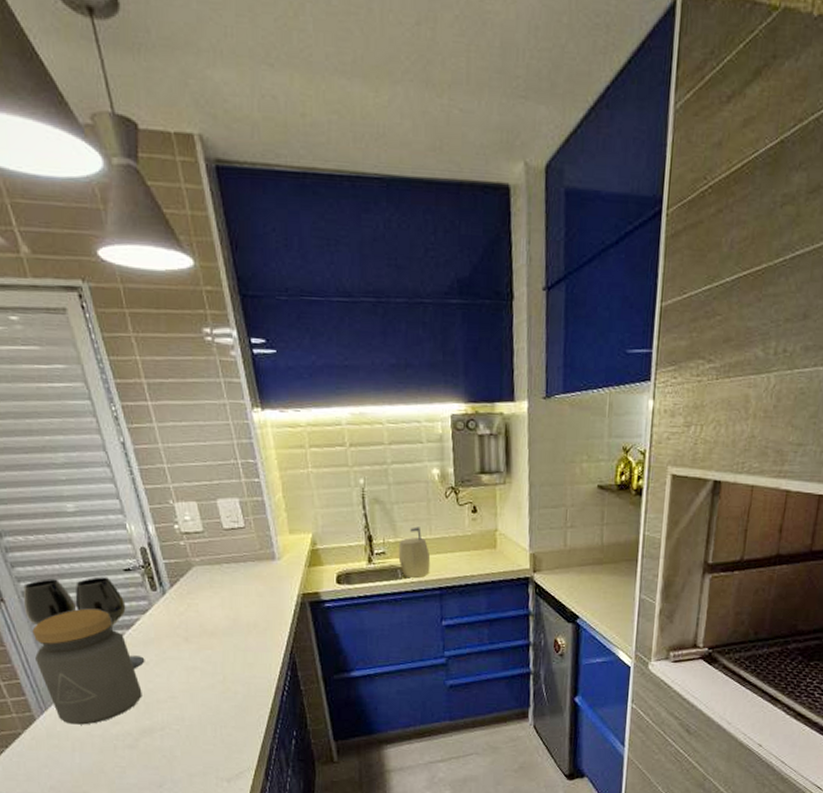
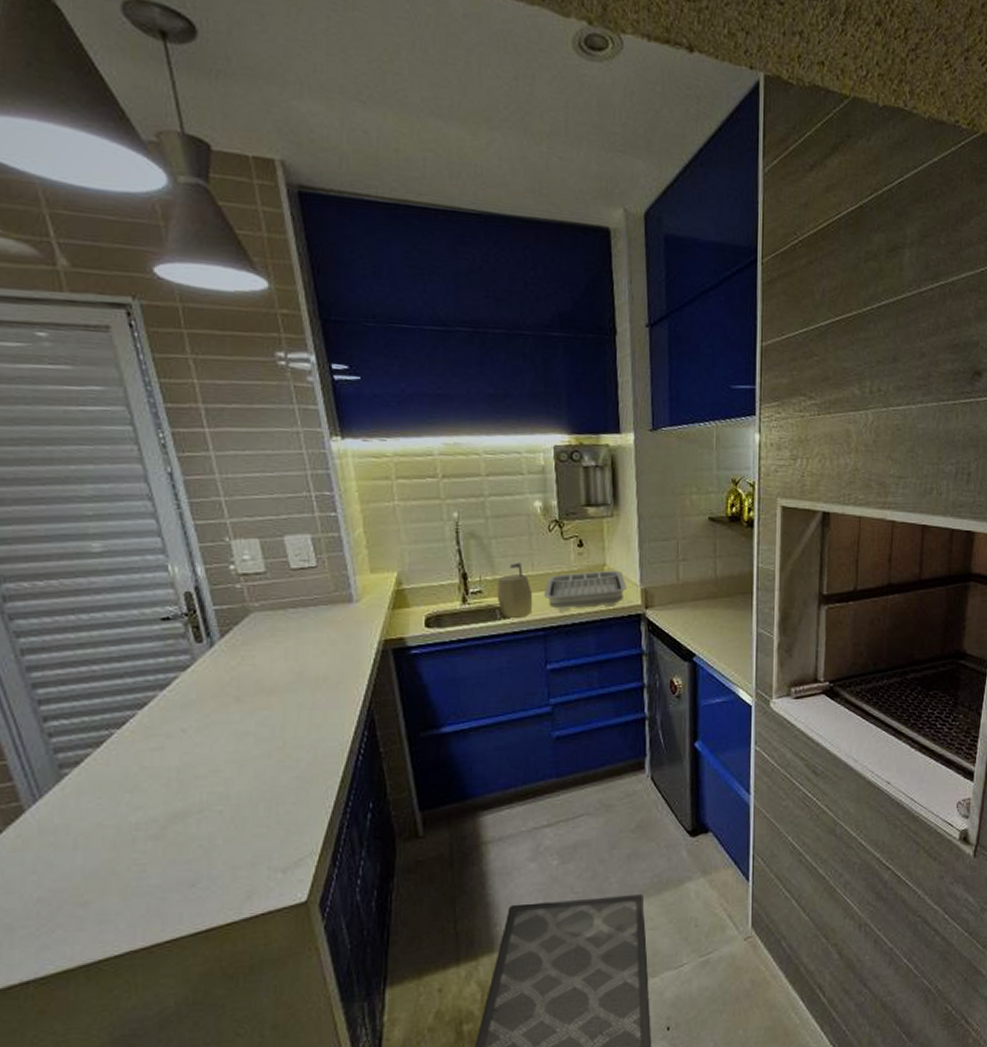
wine glass: present [23,576,145,668] -> none [21,628,182,737]
jar: present [32,608,142,725] -> none [31,667,176,814]
dish rack: none [440,535,516,574] -> present [544,570,627,612]

